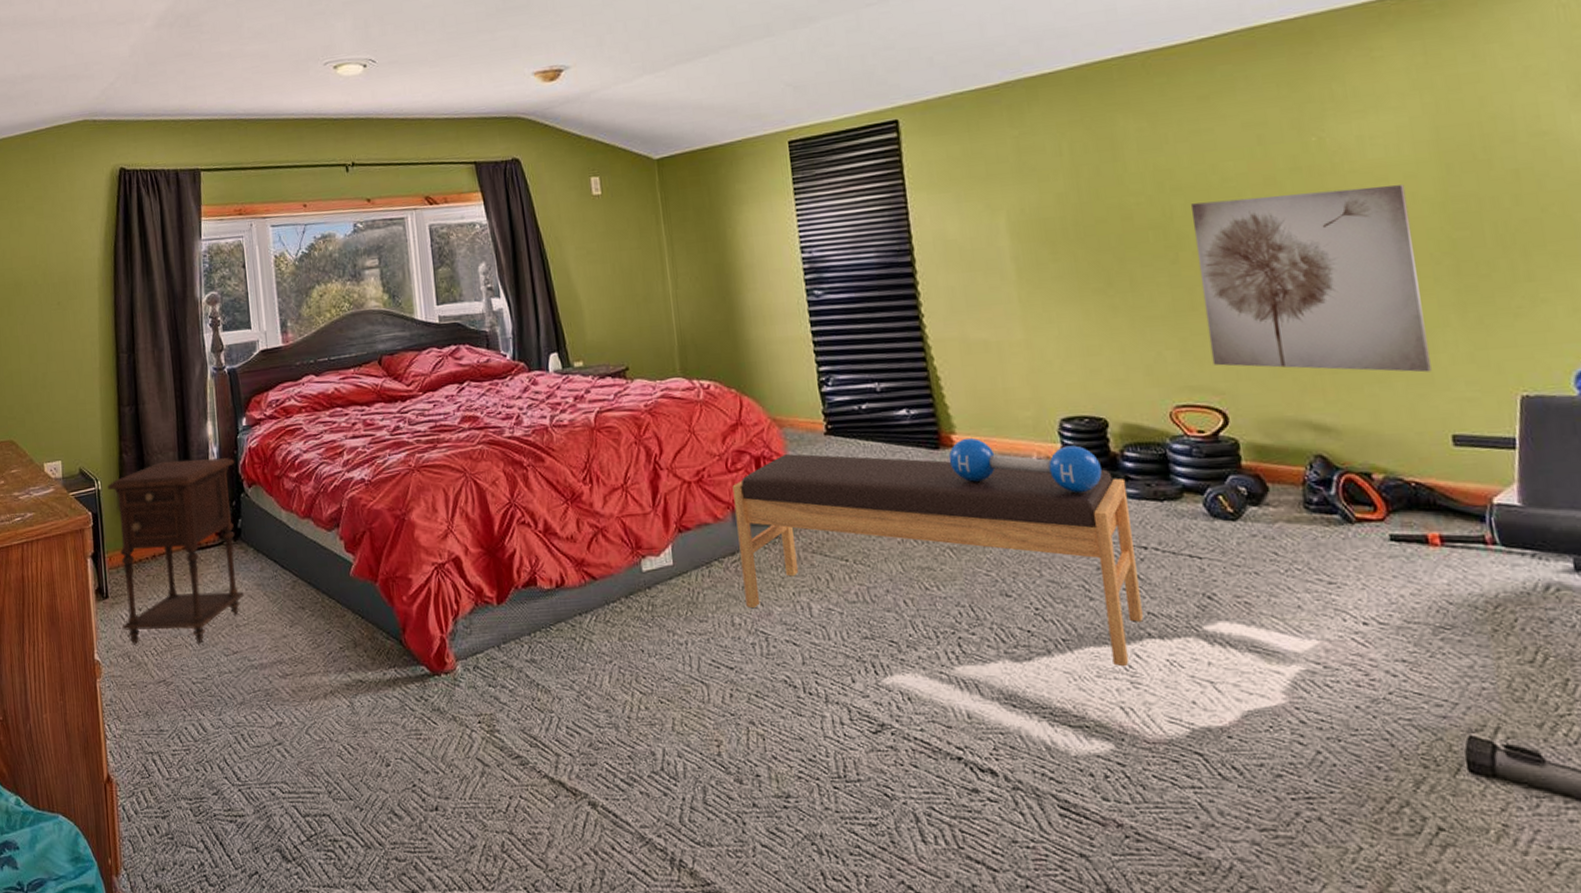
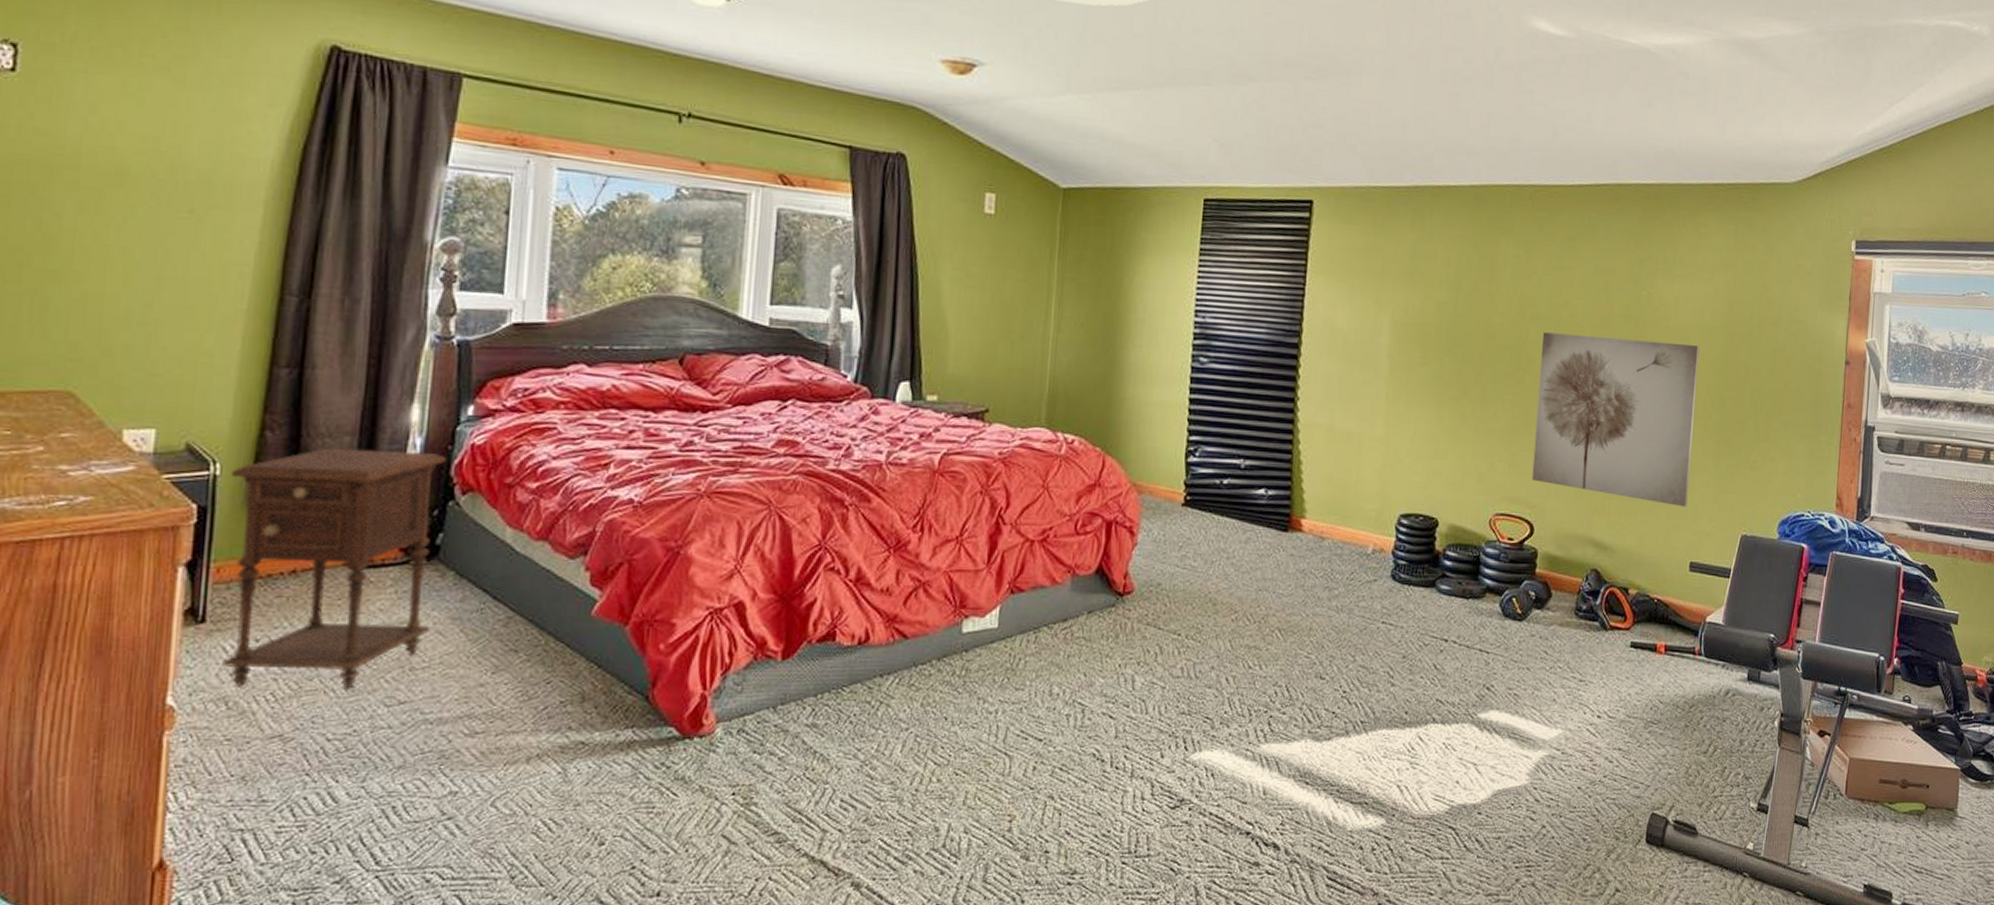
bench: present [732,454,1143,667] -> none [1068,522,1442,749]
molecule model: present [948,437,1102,494] -> none [1294,523,1425,586]

